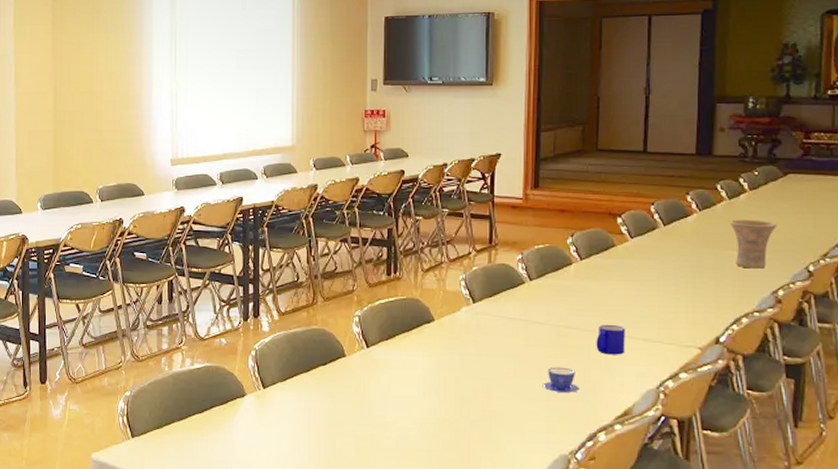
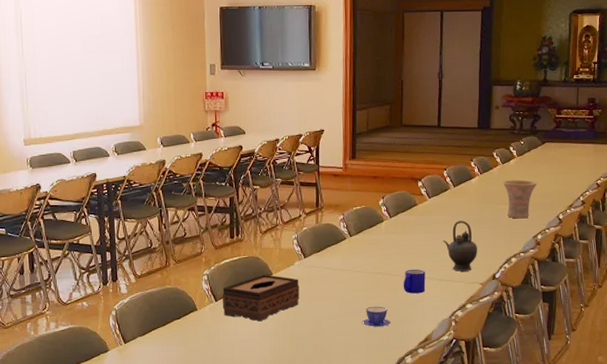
tissue box: none [374,319,466,375] -> present [222,274,300,322]
teapot: none [649,267,695,331] -> present [443,220,477,272]

